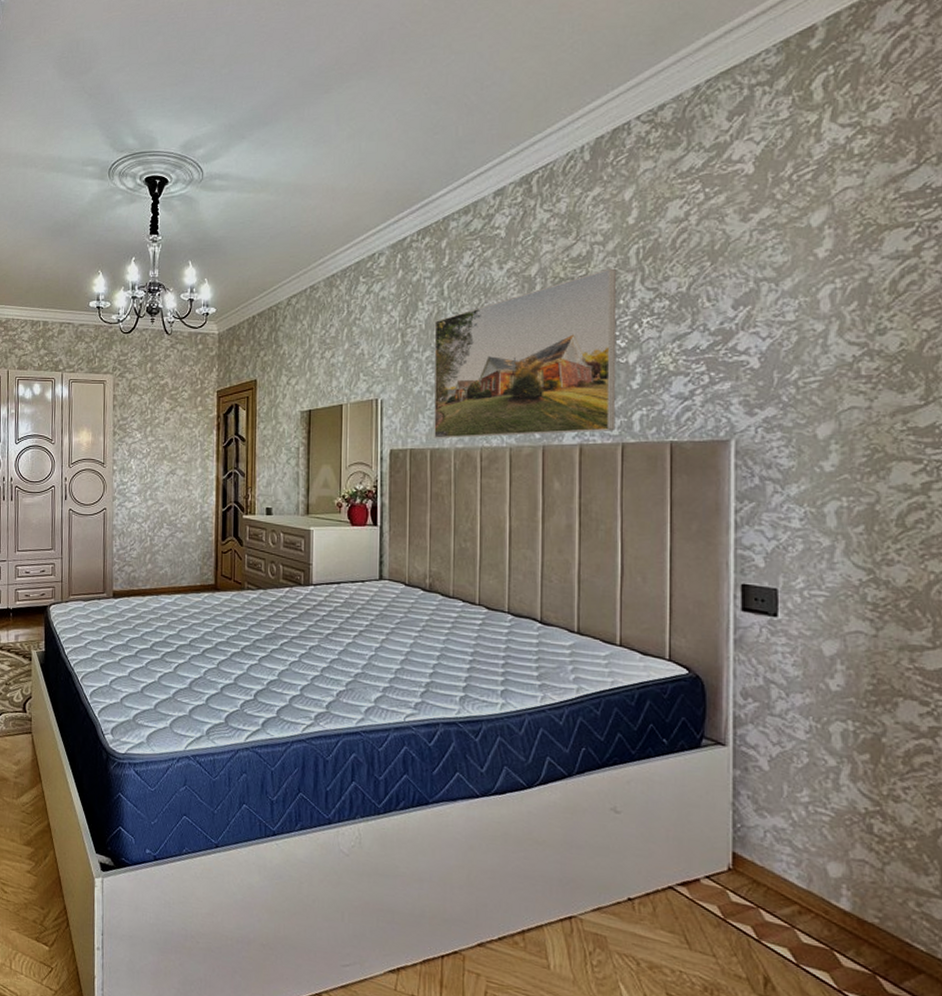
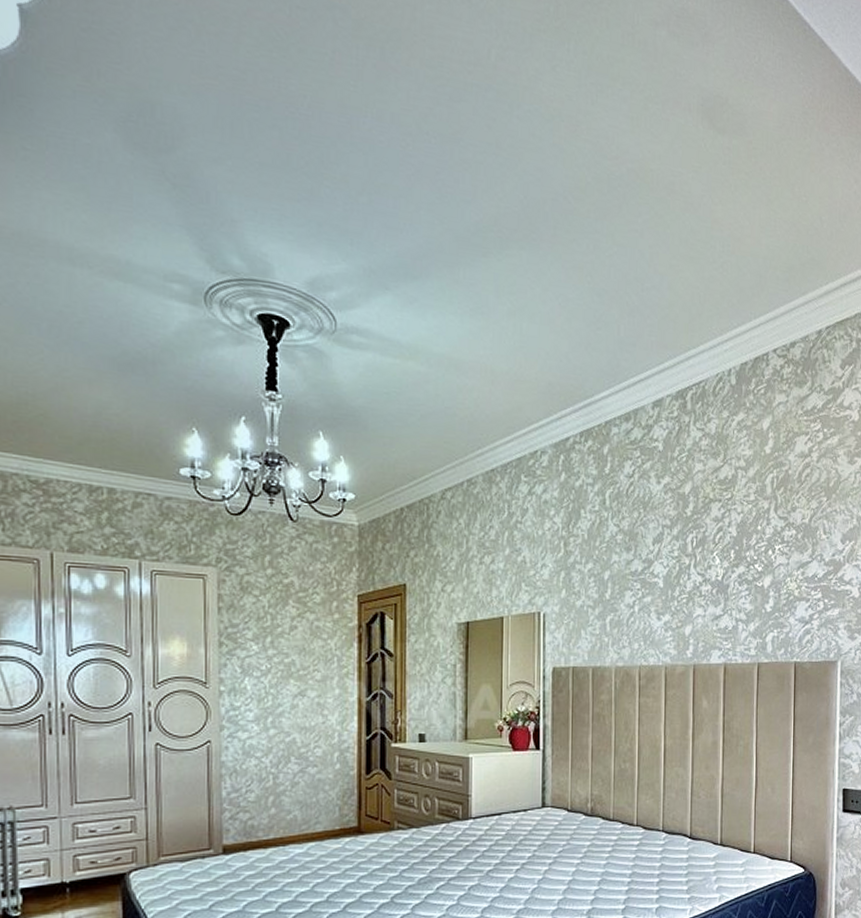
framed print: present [434,268,617,439] -> none [596,494,756,656]

